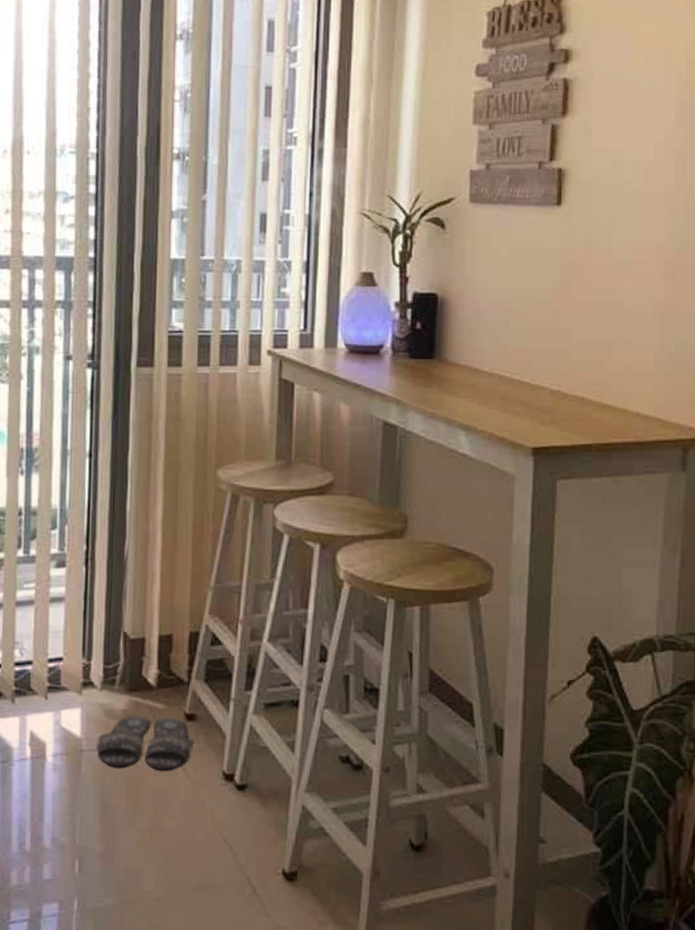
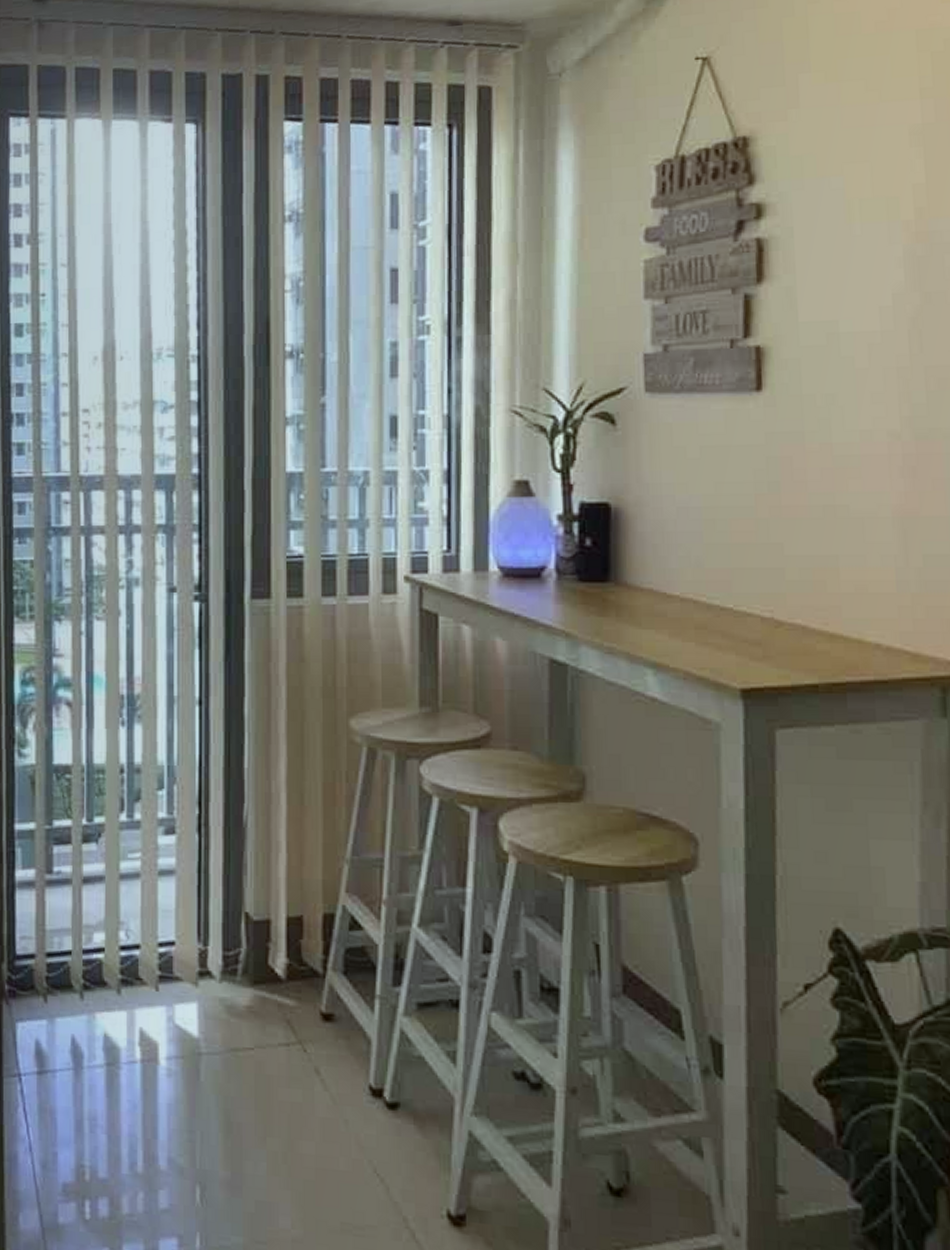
slippers: present [97,715,195,771] -> none [217,1012,334,1082]

